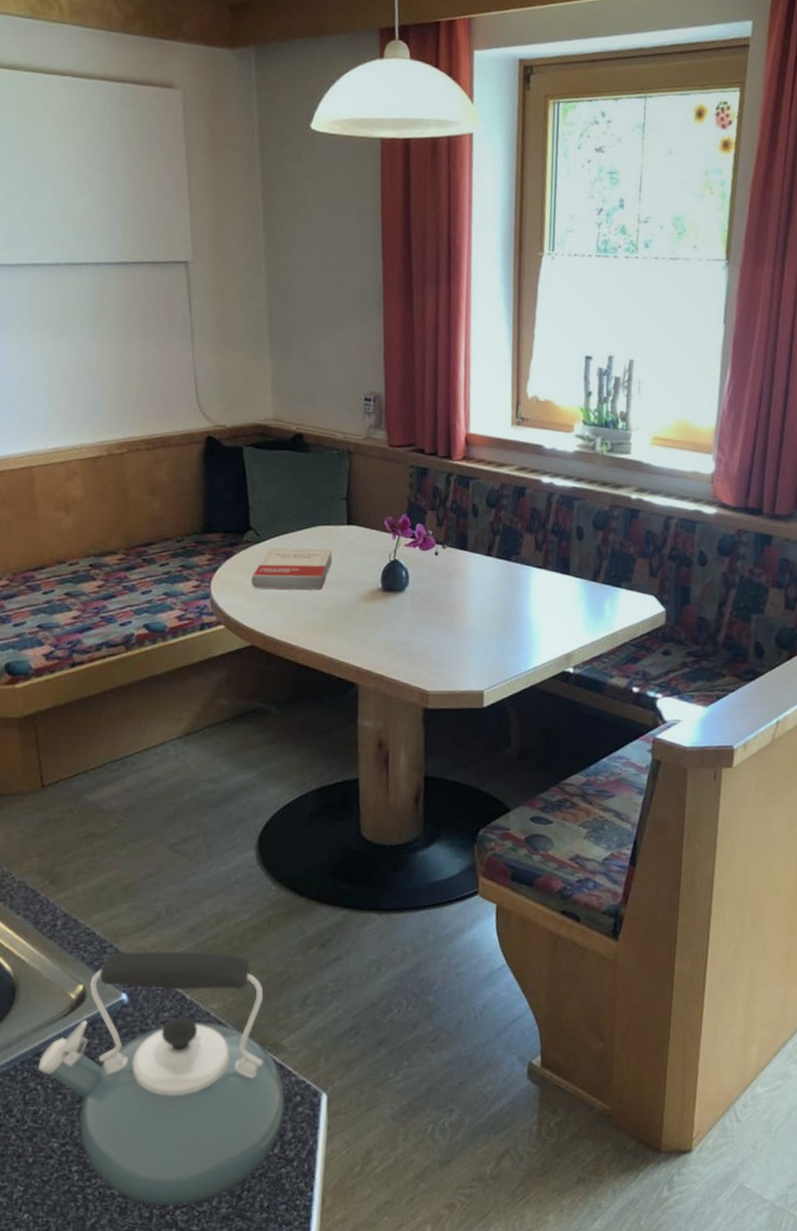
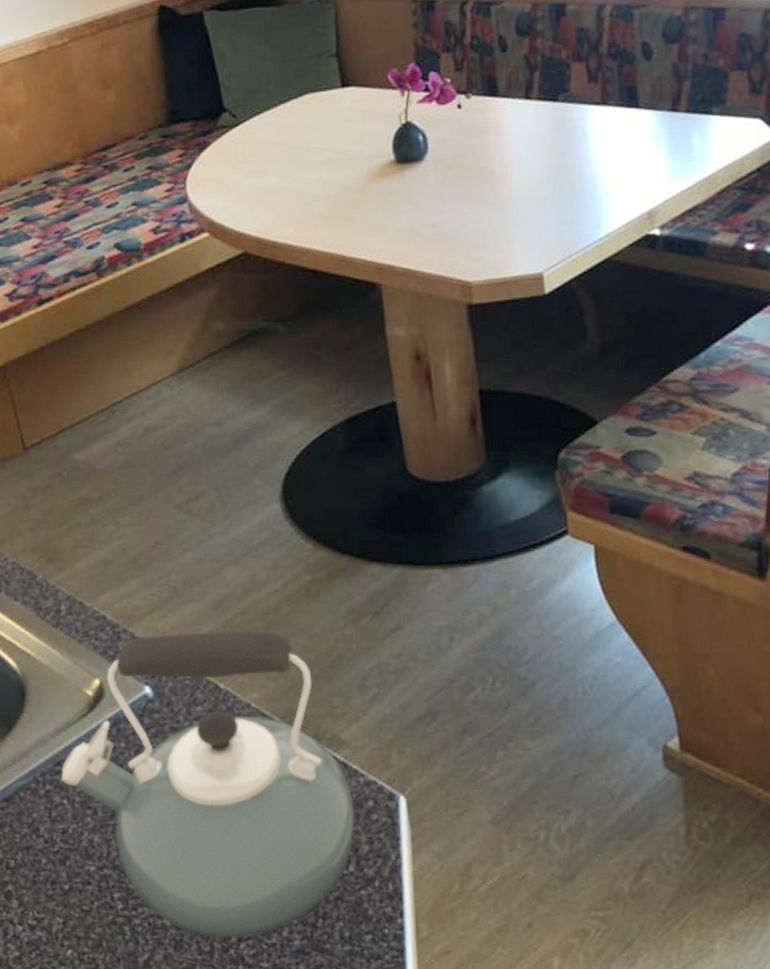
book: present [251,548,333,590] -> none [233,120,329,183]

